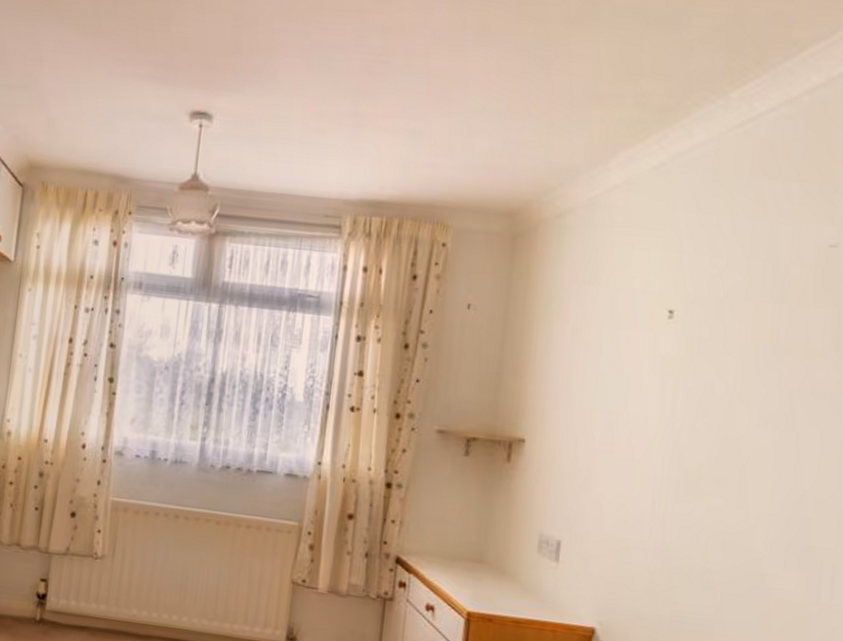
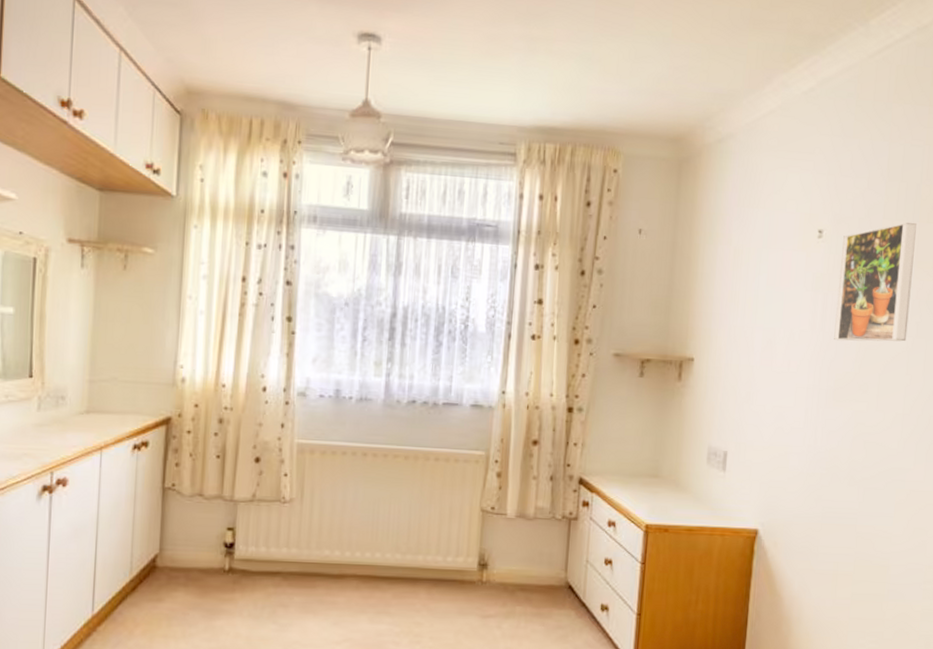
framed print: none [686,304,785,434] -> present [834,222,917,342]

